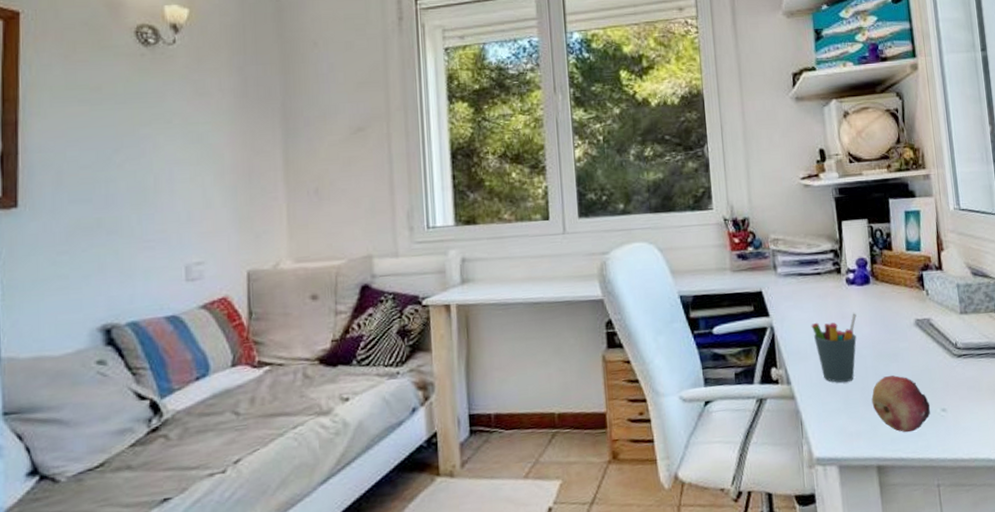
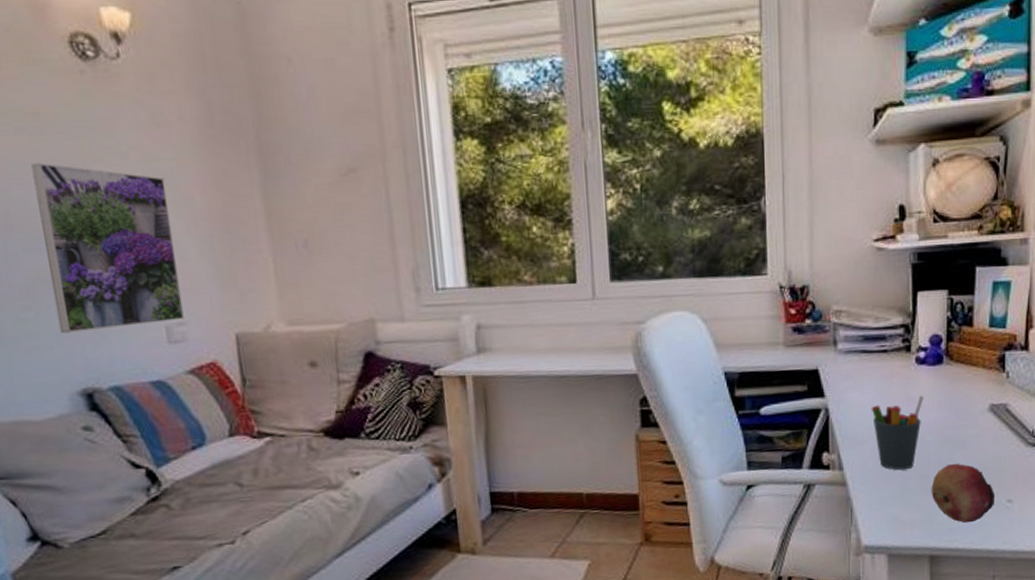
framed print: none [88,128,203,274] -> present [31,163,184,334]

